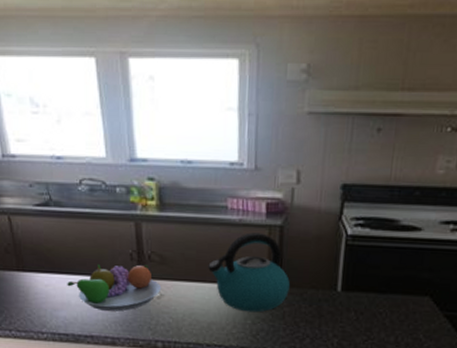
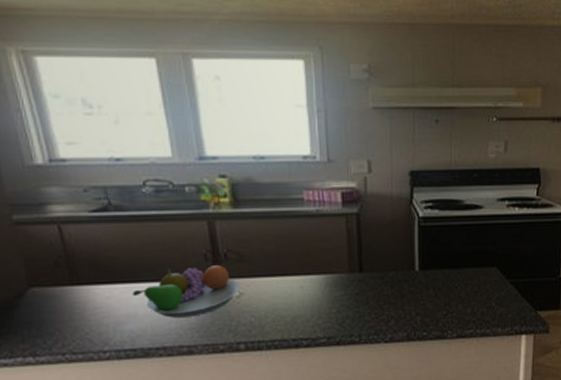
kettle: present [208,232,291,313] -> none [288,222,372,301]

